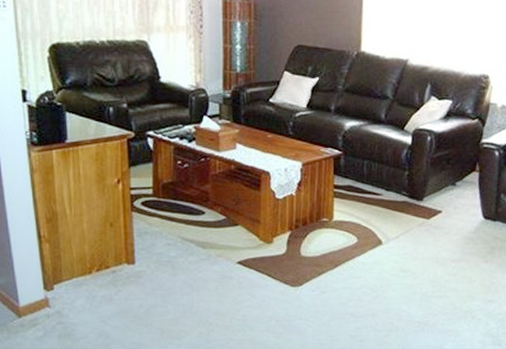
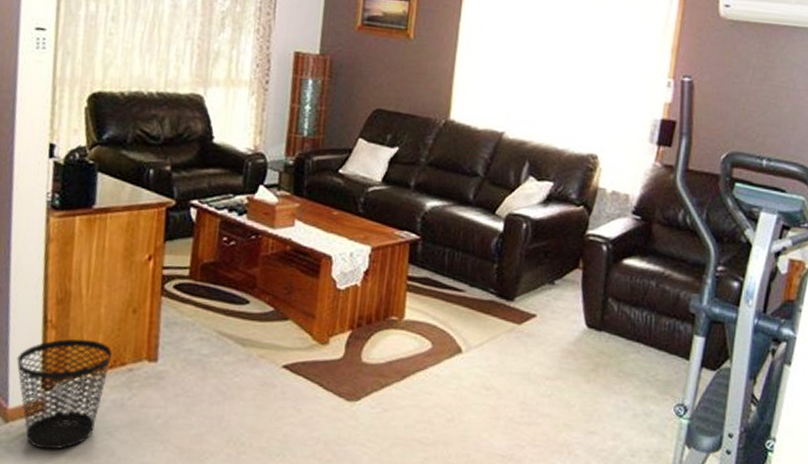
wastebasket: none [21,249,97,336] -> present [16,338,112,450]

